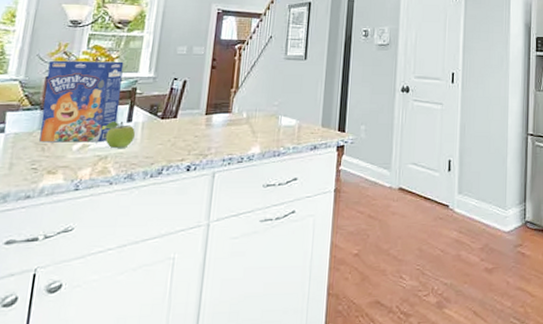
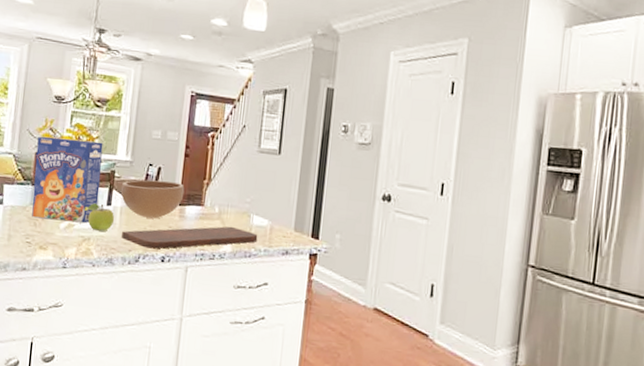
bowl: none [142,93,212,130] -> present [120,179,185,219]
cutting board: none [143,129,287,159] -> present [122,226,258,249]

